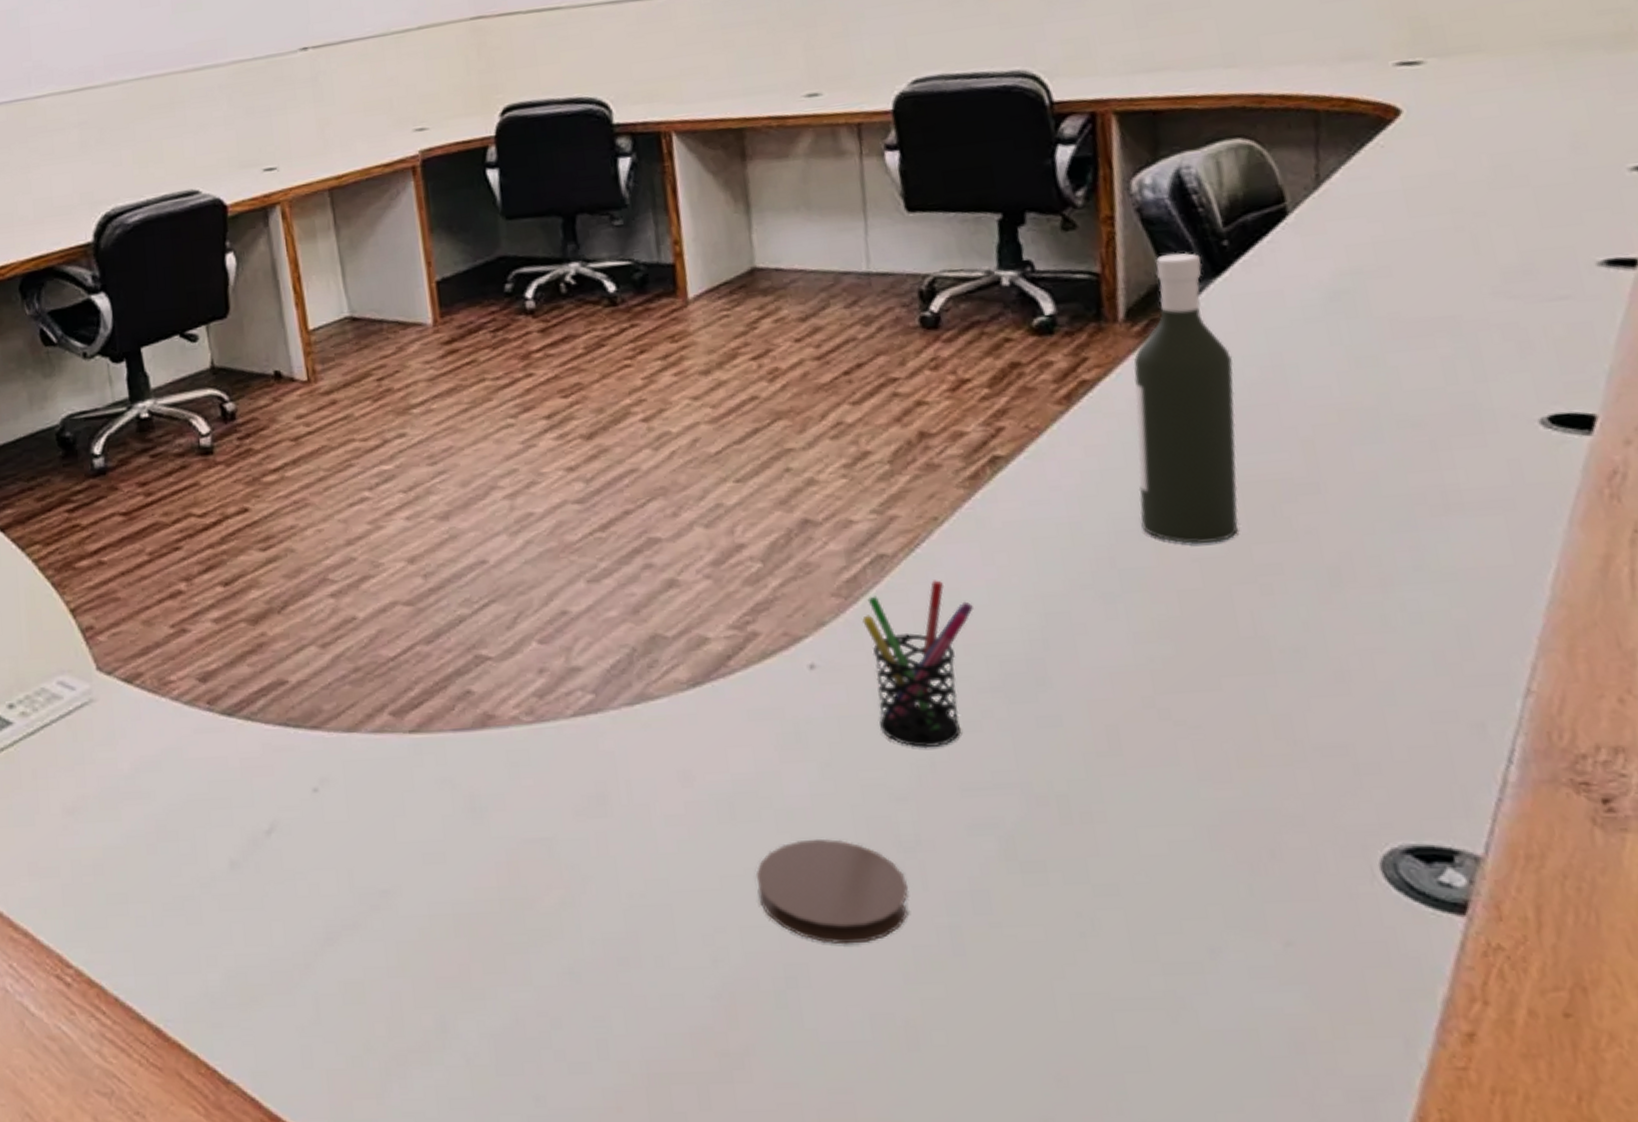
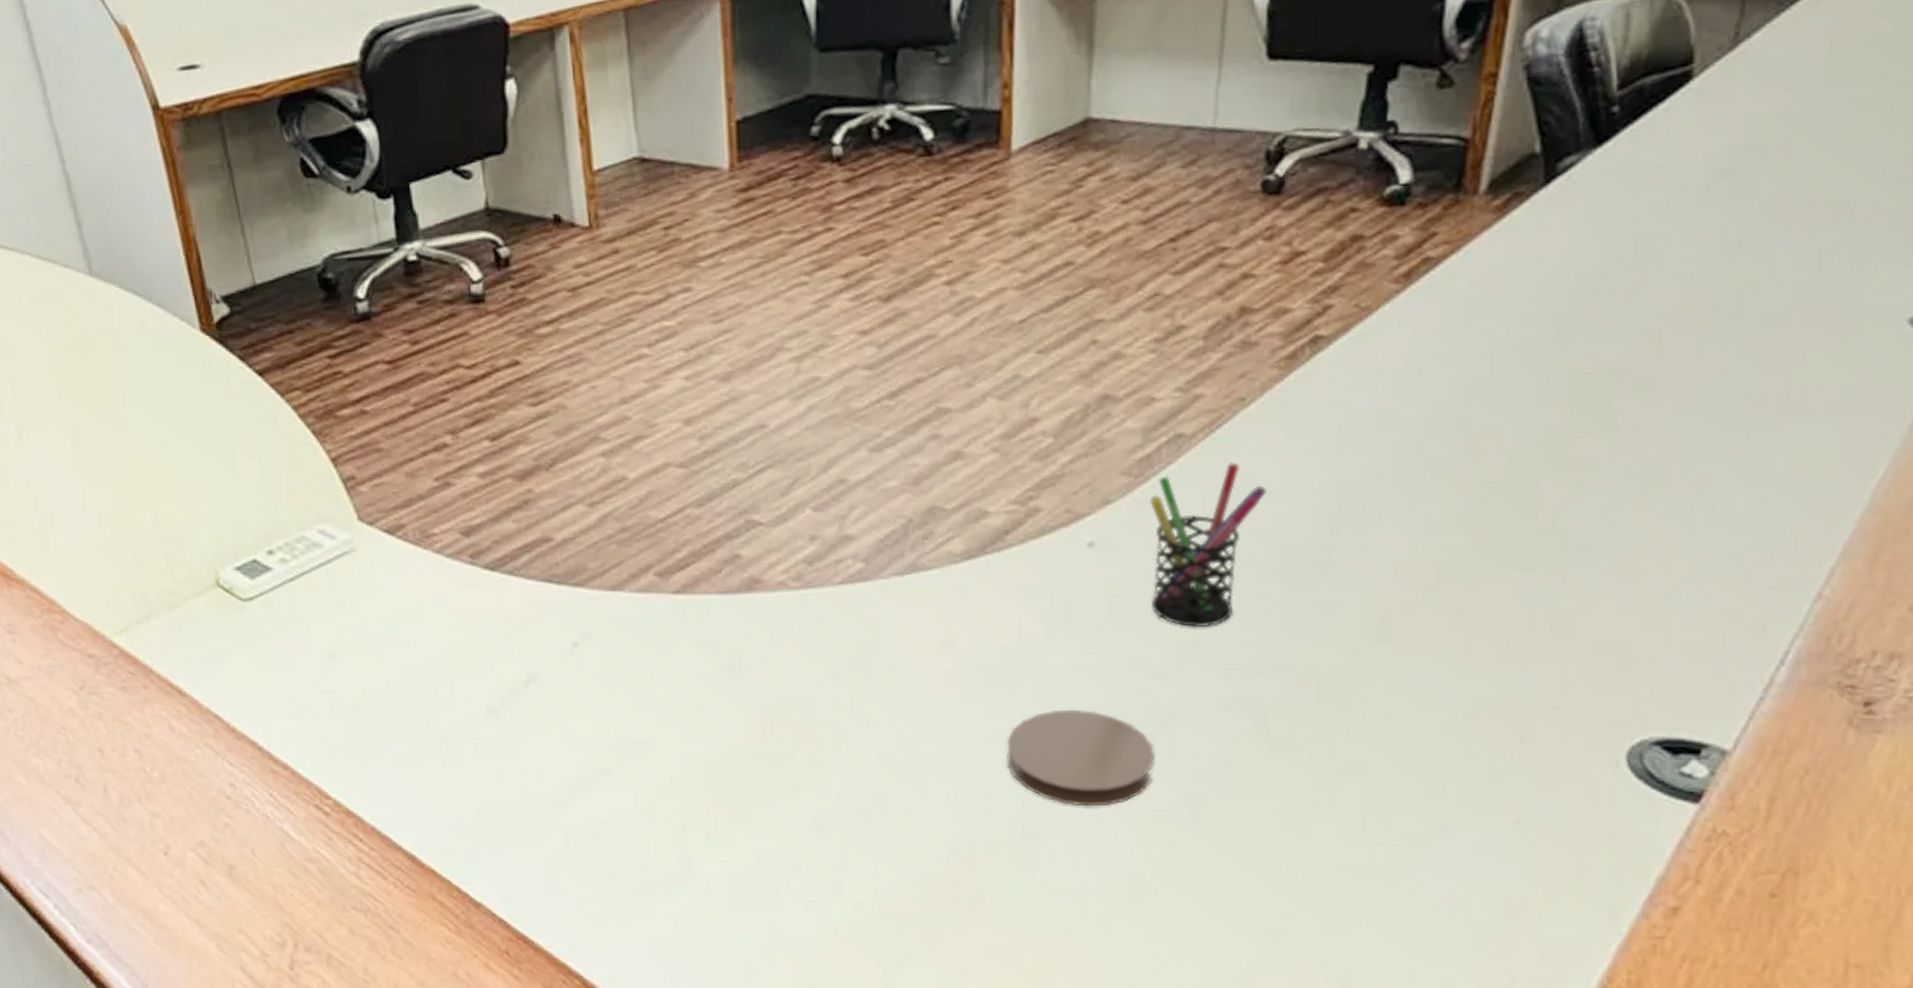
bottle: present [1133,252,1239,544] -> none [1459,117,1595,436]

